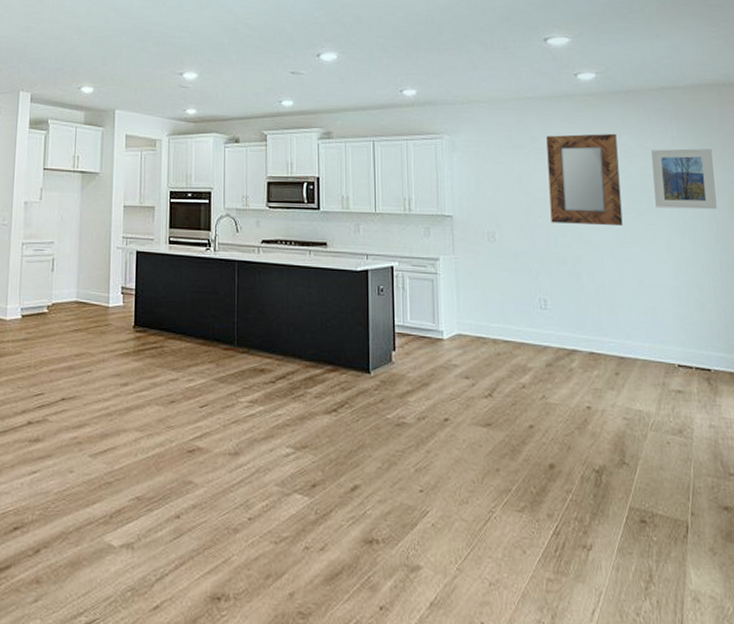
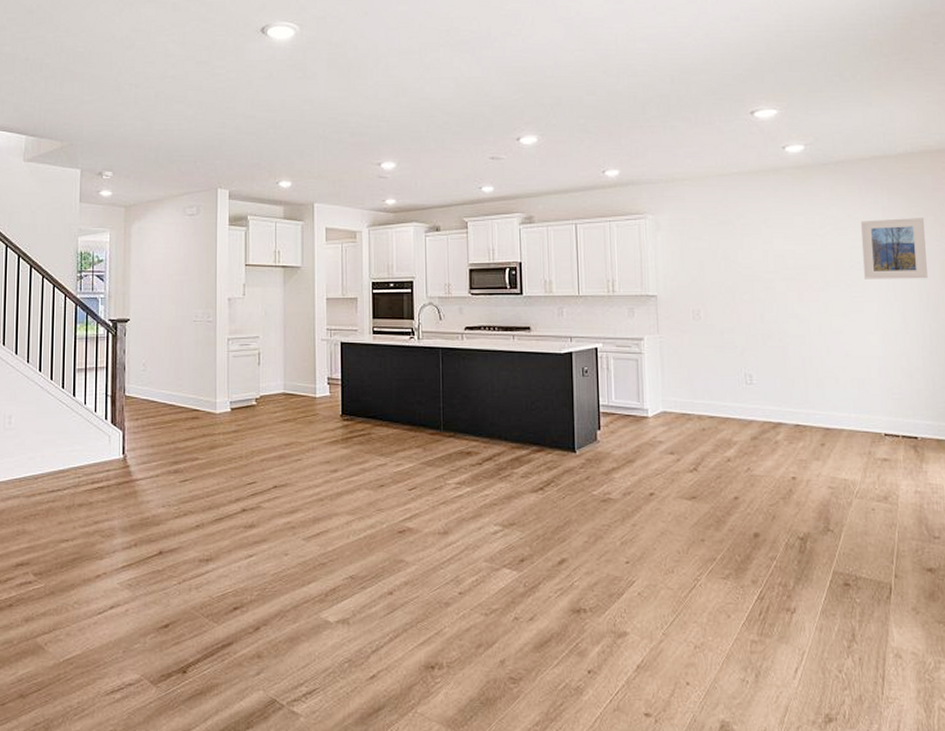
home mirror: present [546,133,623,225] -> none [753,206,830,299]

